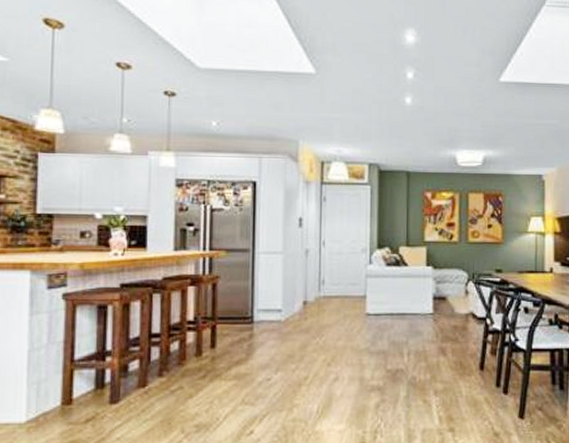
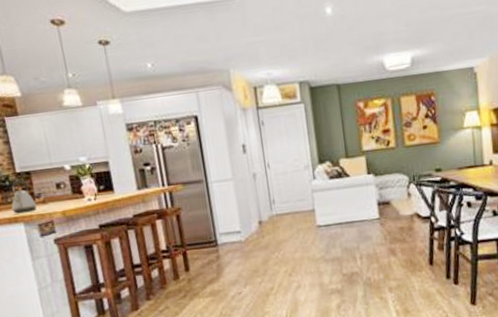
kettle: none [20,222,52,260] -> present [10,179,37,214]

